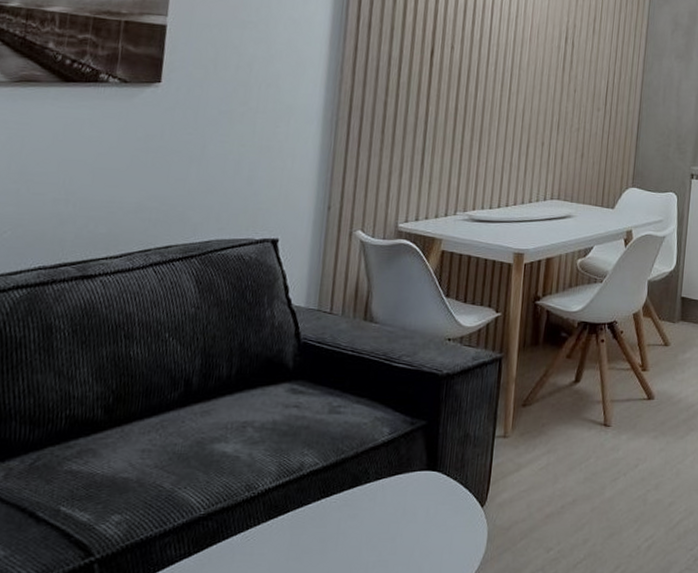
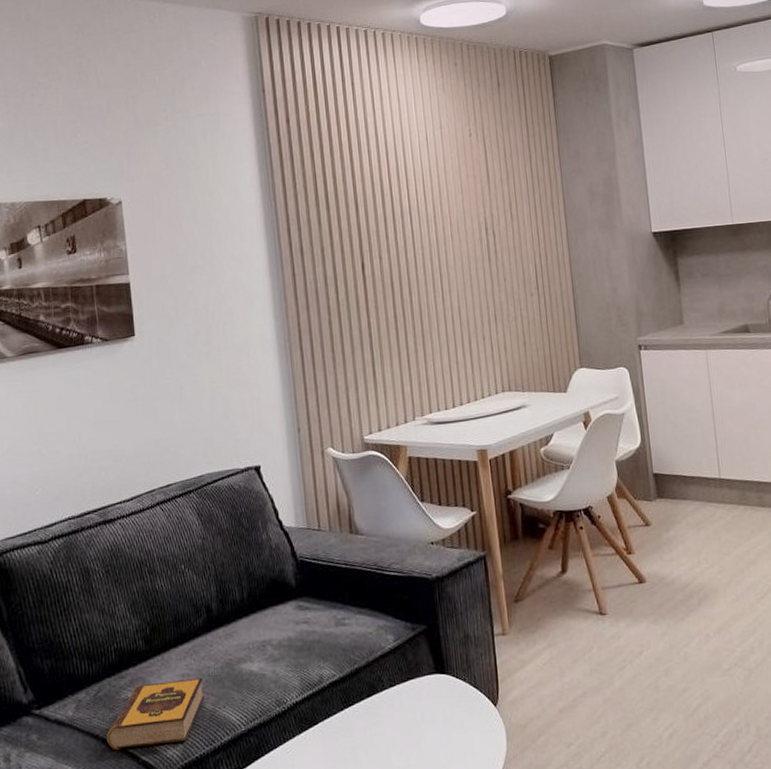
hardback book: none [35,454,167,525] -> present [106,677,204,750]

